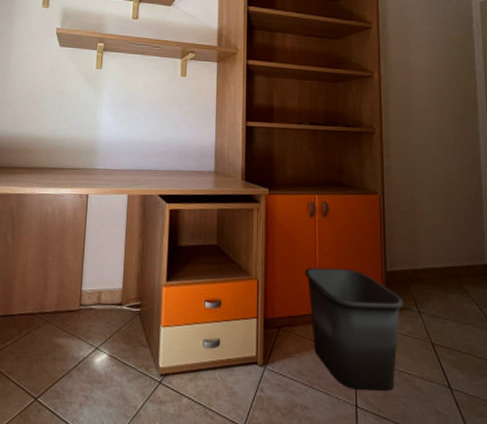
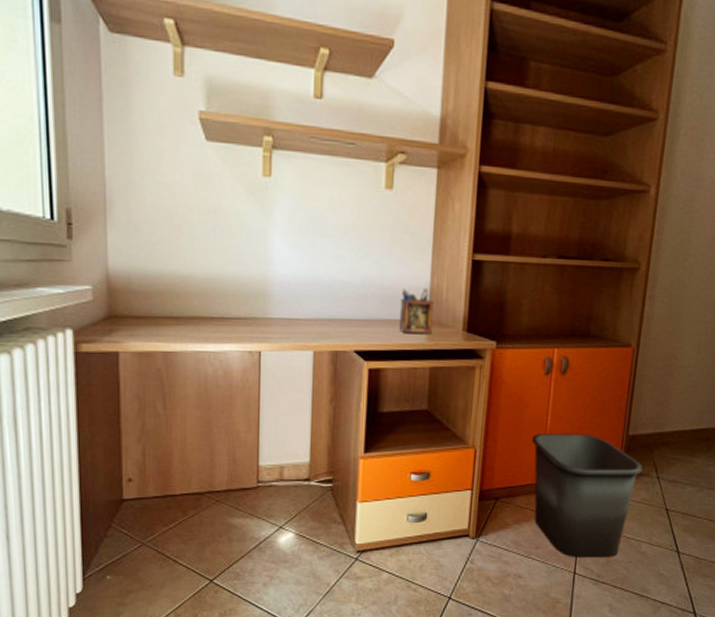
desk organizer: none [192,147,218,182] -> present [398,288,434,334]

